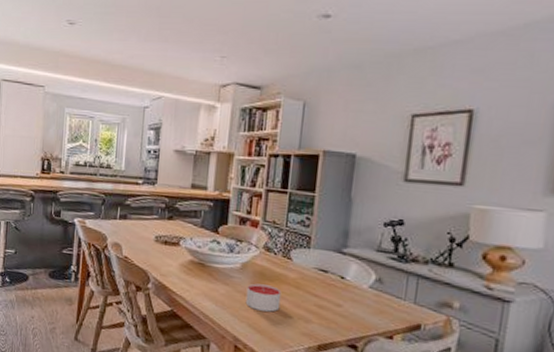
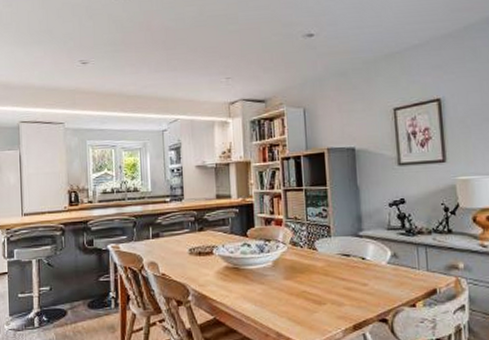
candle: present [245,283,282,312] -> none [281,277,314,303]

